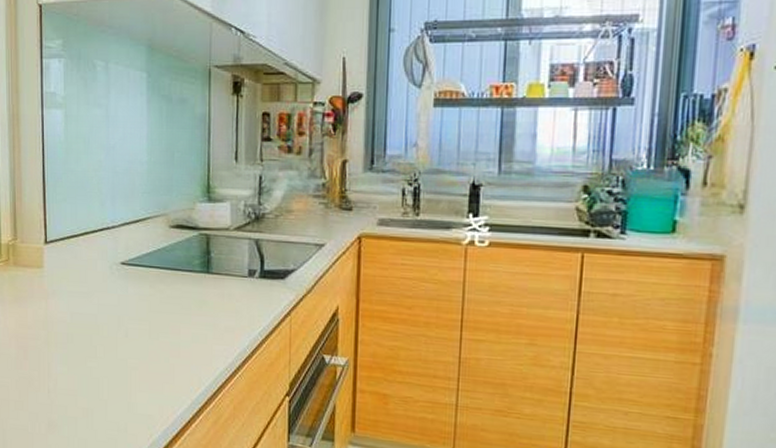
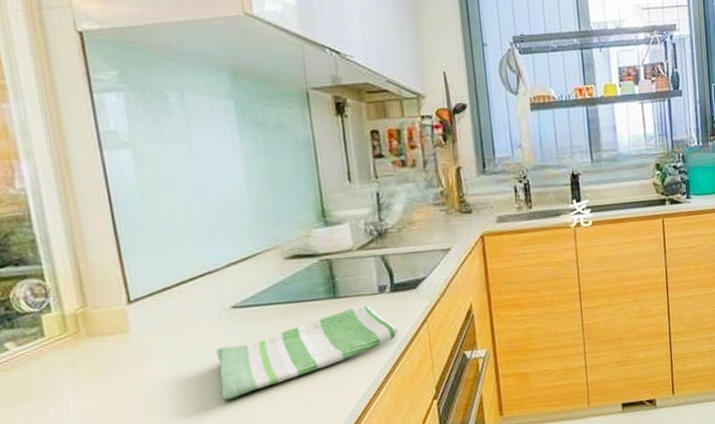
dish towel: none [104,285,262,347] -> present [215,305,399,401]

